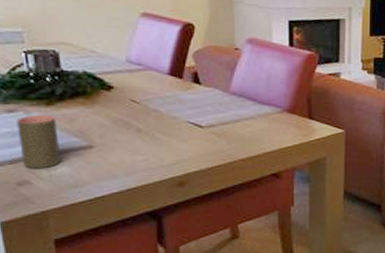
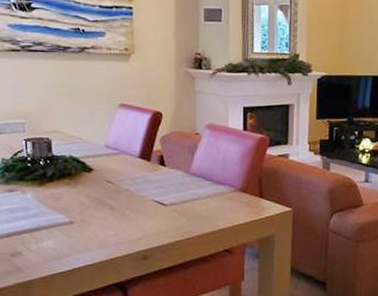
cup: present [17,114,61,169] -> none [15,193,48,242]

